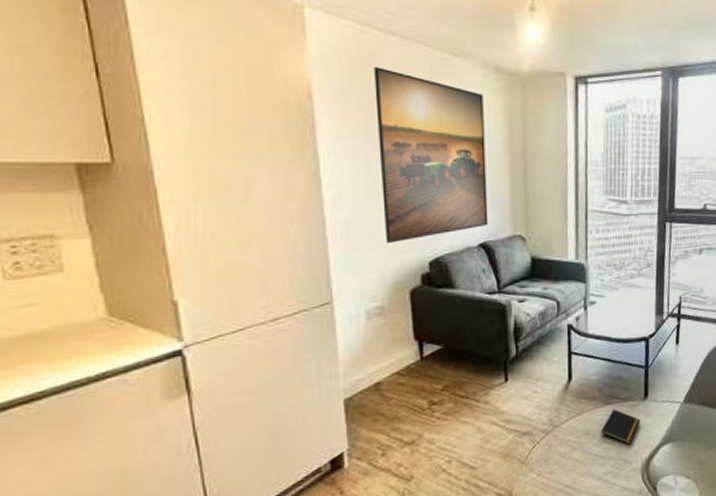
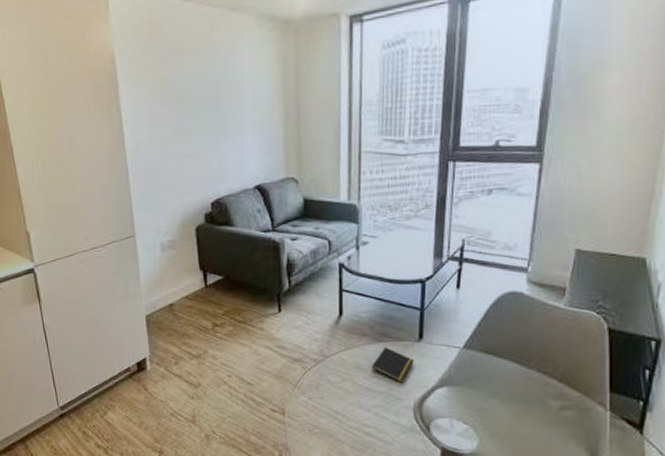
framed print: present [374,67,488,243] -> none [163,30,263,186]

